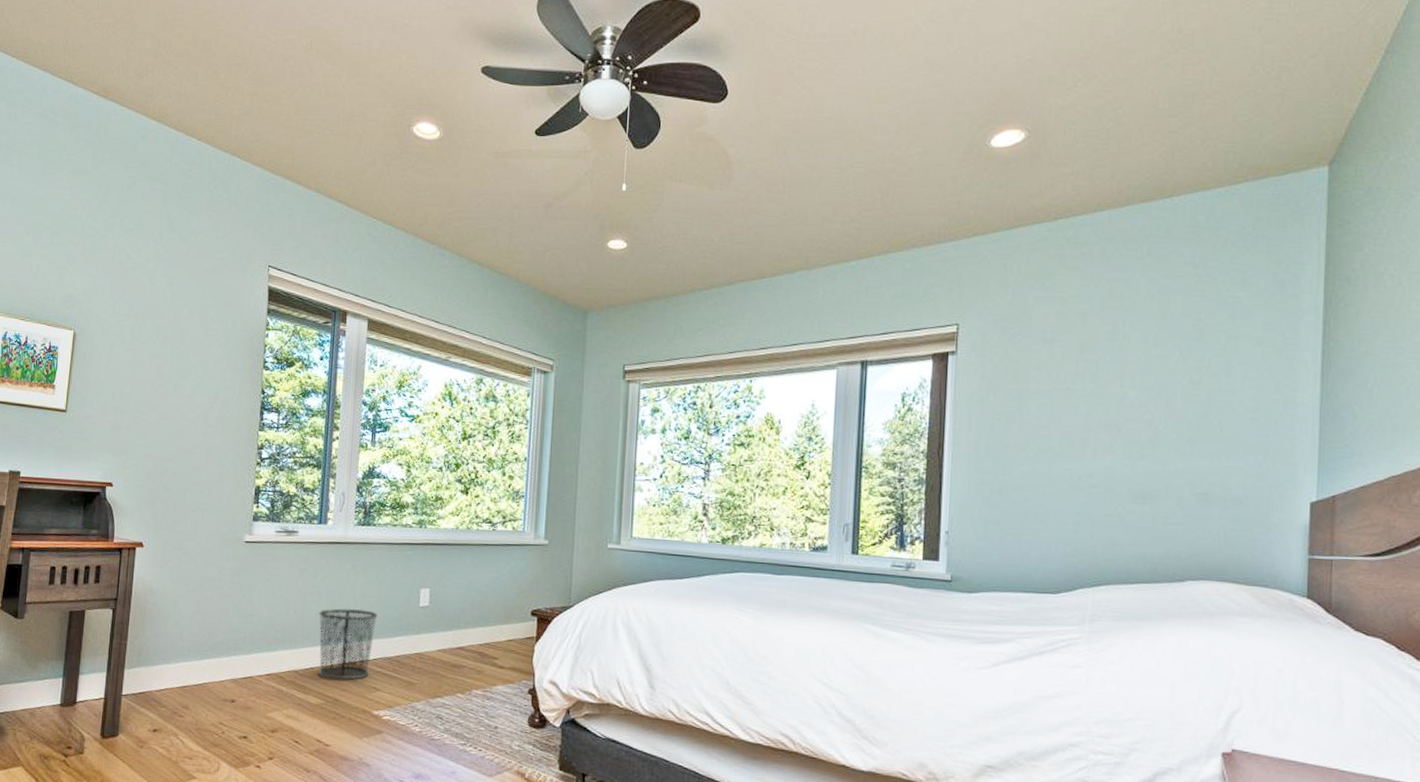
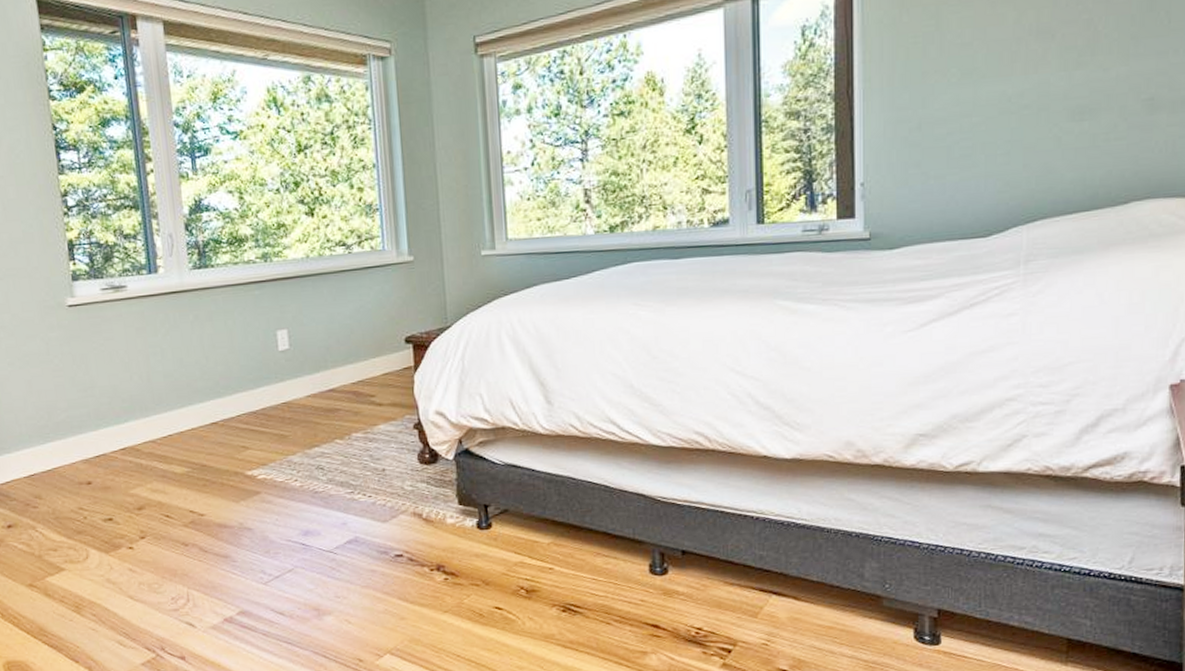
waste bin: present [319,608,378,680] -> none [167,363,235,444]

